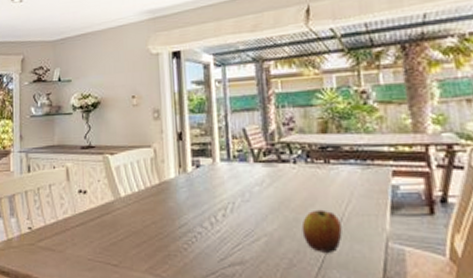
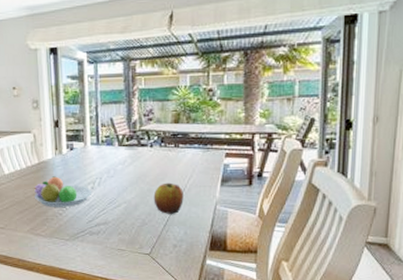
fruit bowl: none [153,200,224,240] -> present [33,176,93,207]

